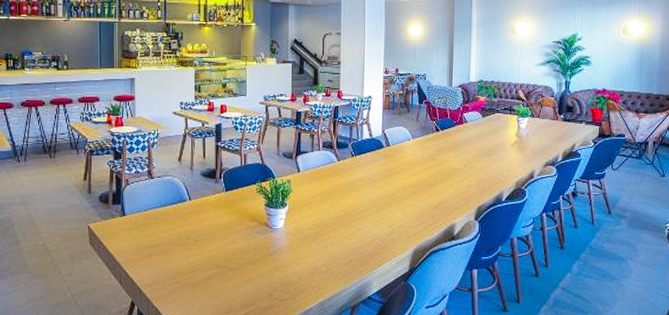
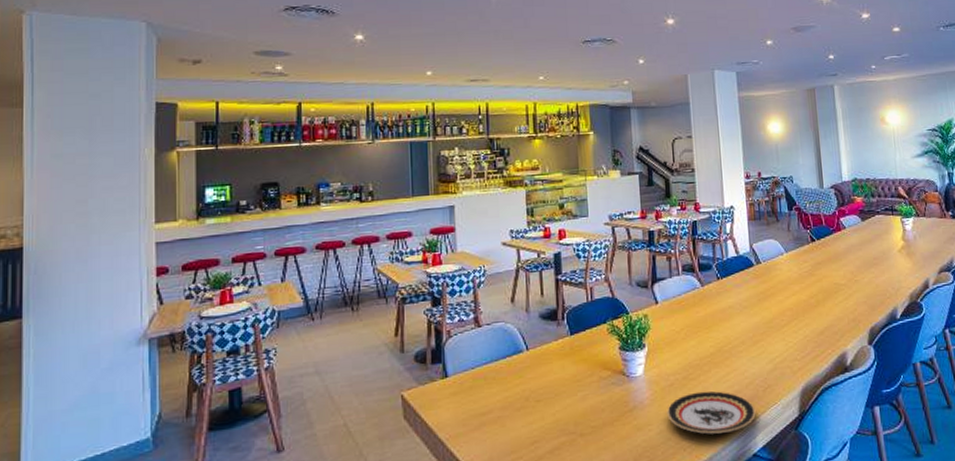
plate: none [300,245,373,278] -> present [667,391,756,435]

